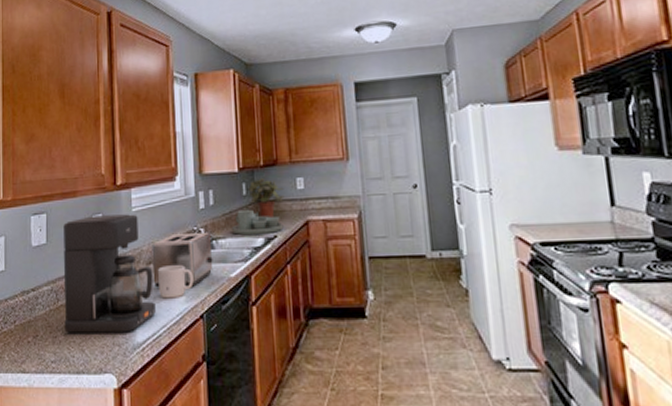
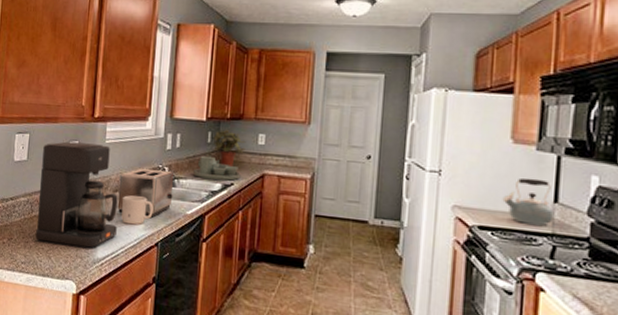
kettle: none [559,183,615,233] -> present [502,177,555,226]

